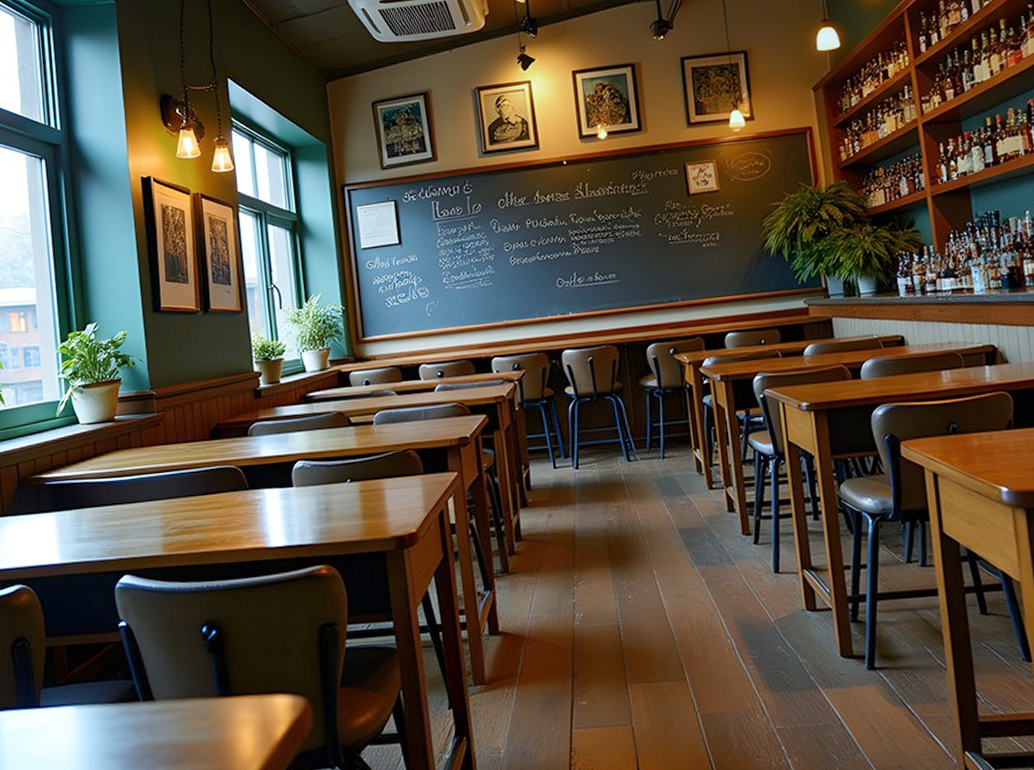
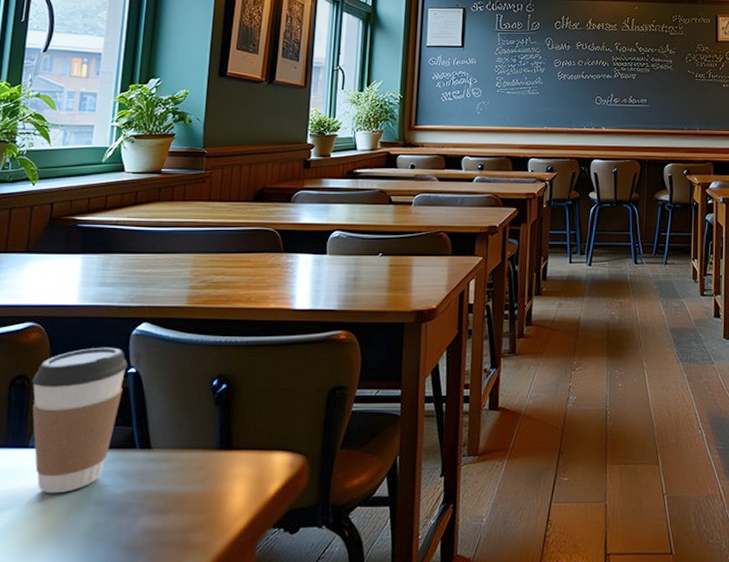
coffee cup: none [31,602,117,751] -> present [32,347,128,494]

